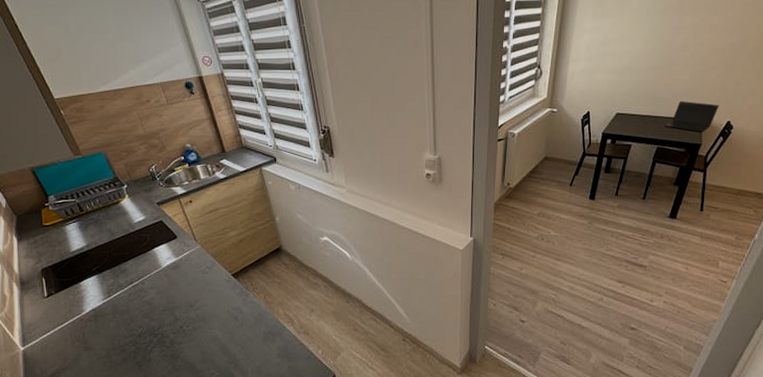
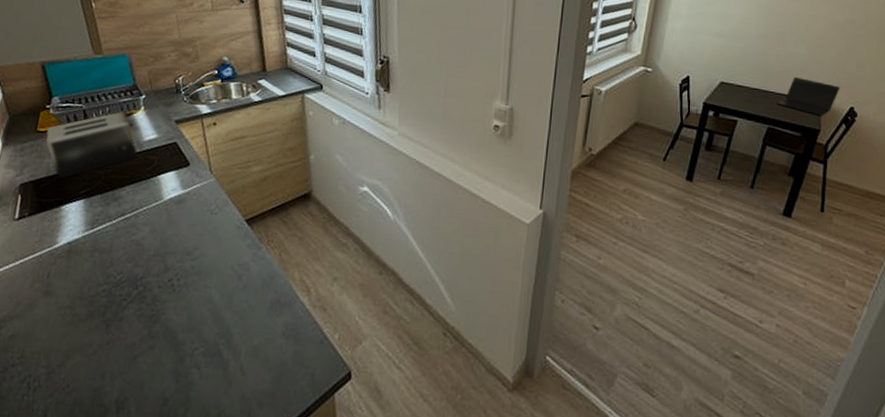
toaster: none [51,201,131,262] -> present [46,111,137,179]

